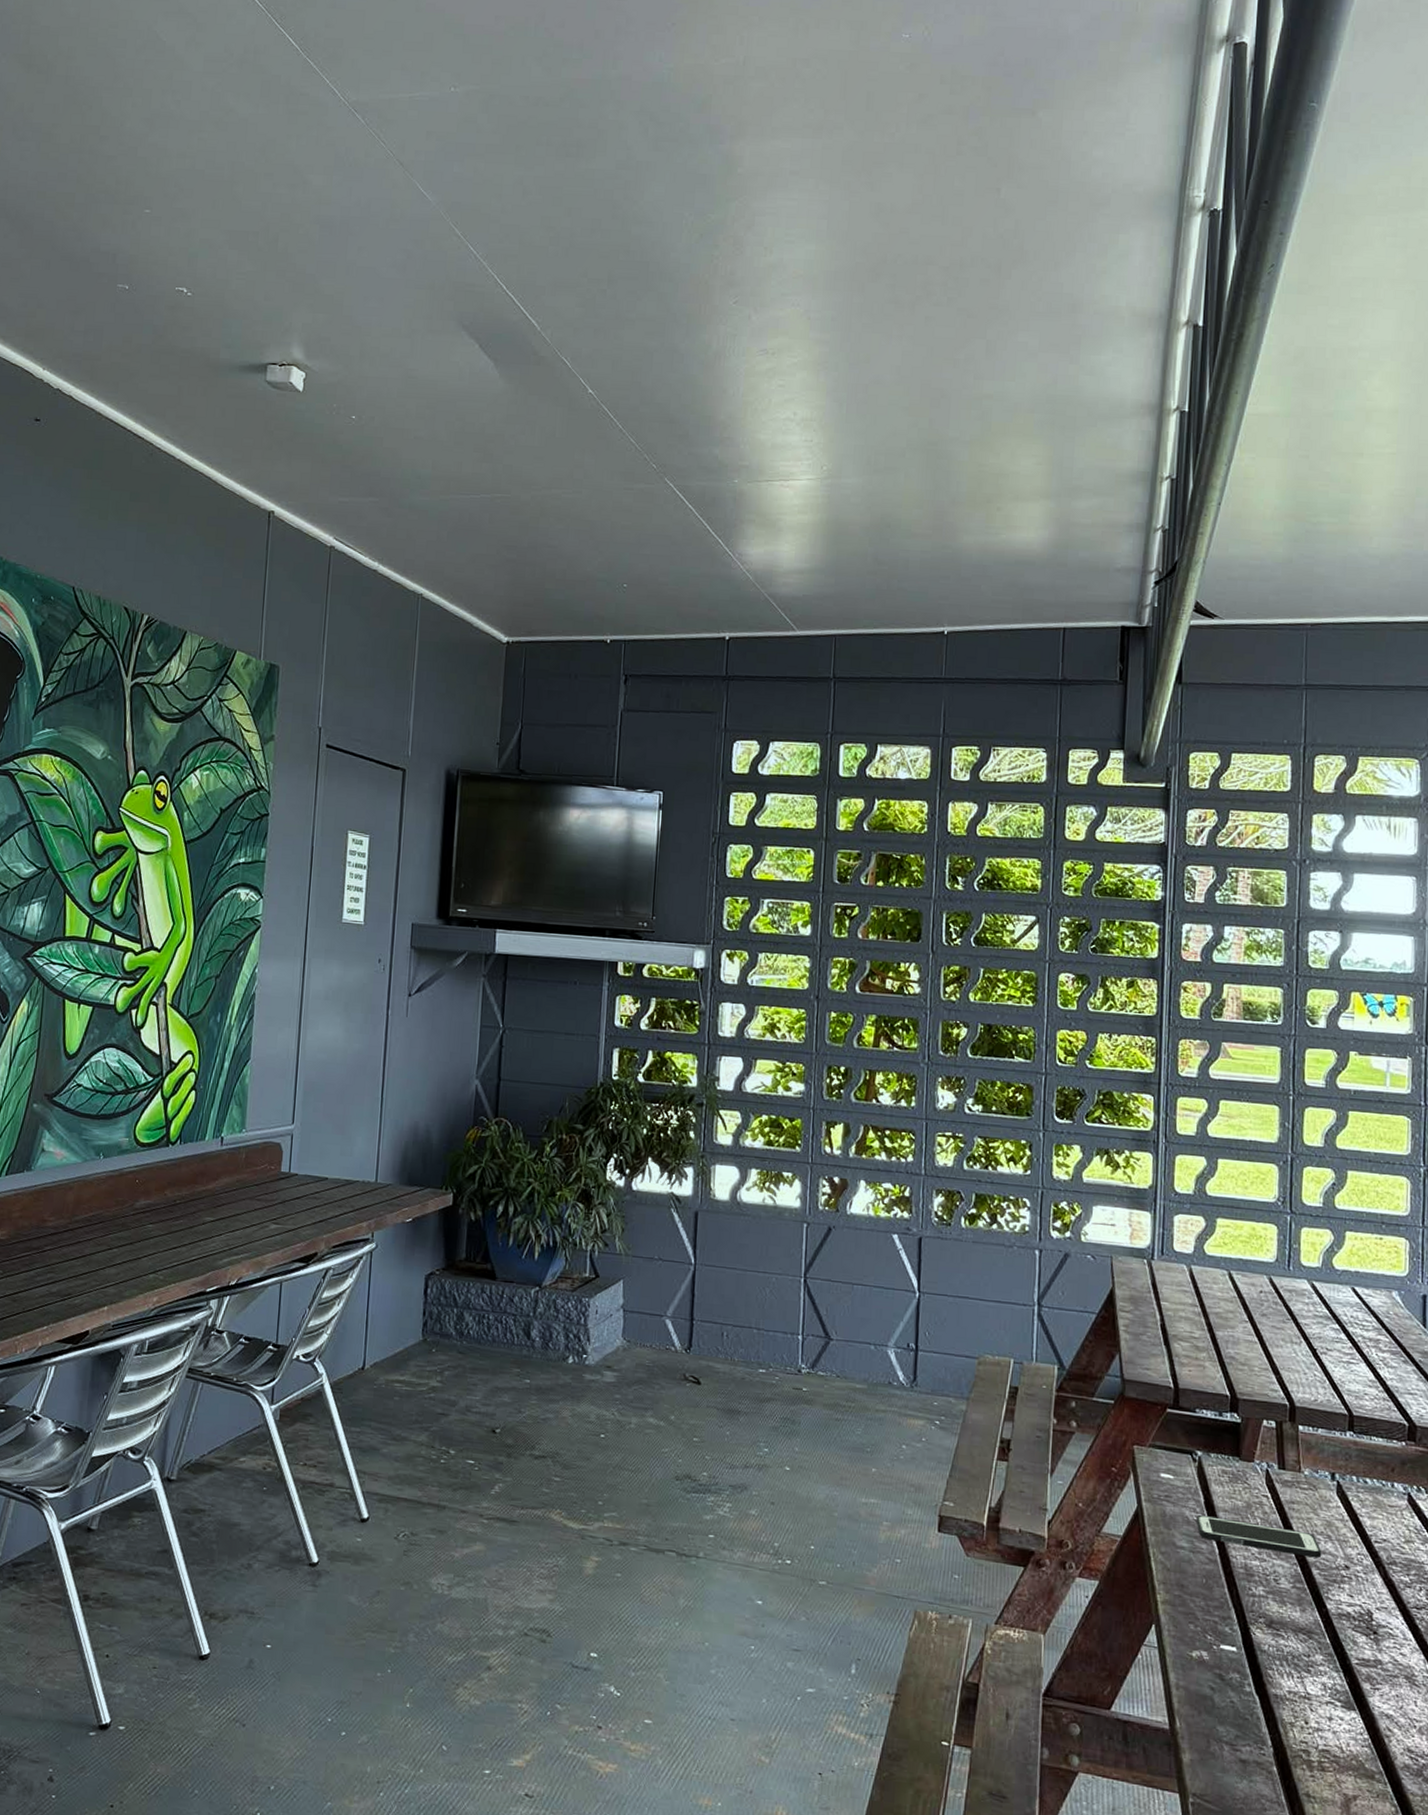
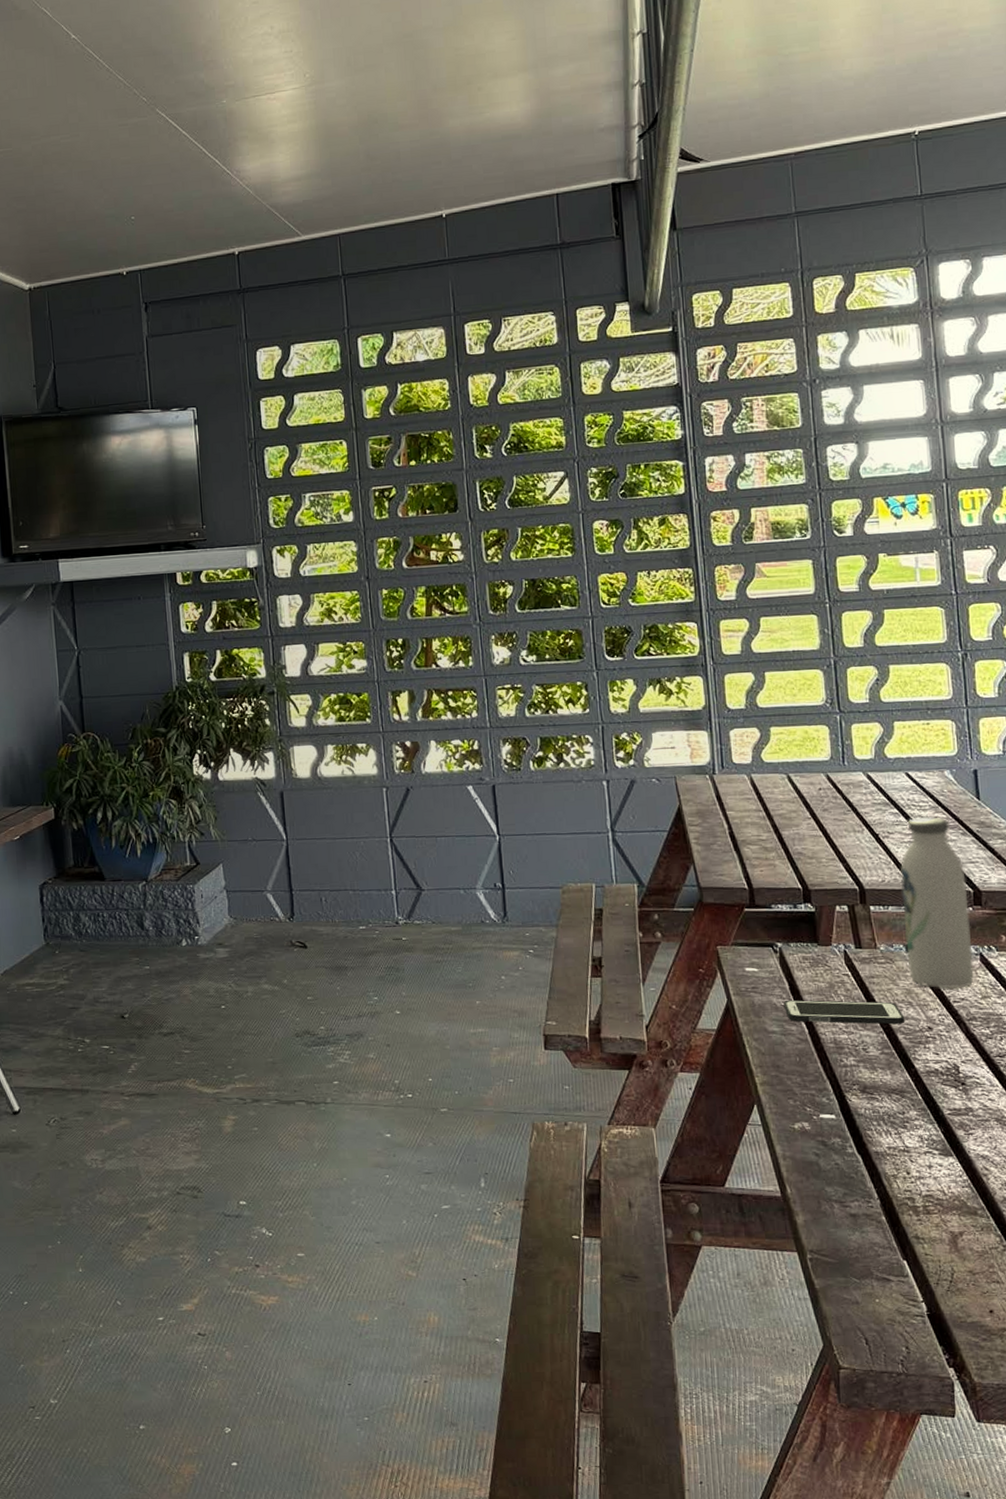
water bottle: none [1331,1336,1402,1528] -> present [900,816,974,989]

